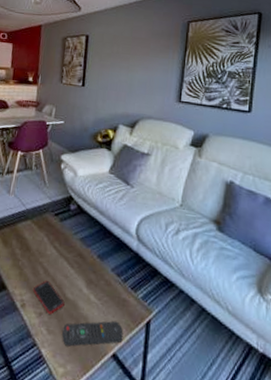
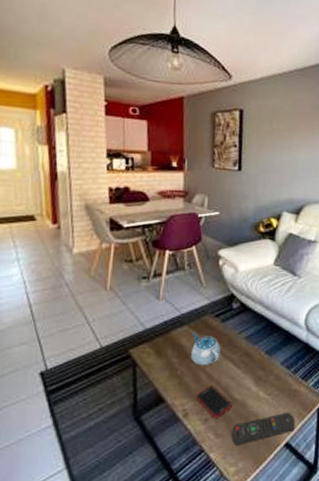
teapot: none [31,227,58,261] -> present [190,332,221,366]

